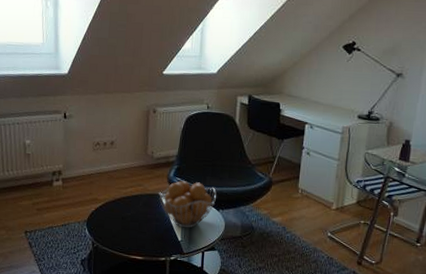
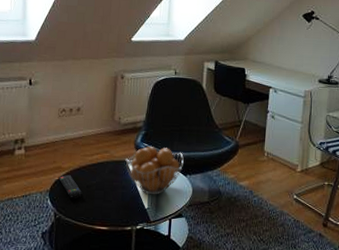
remote control: none [95,206,119,230] -> present [58,174,84,199]

